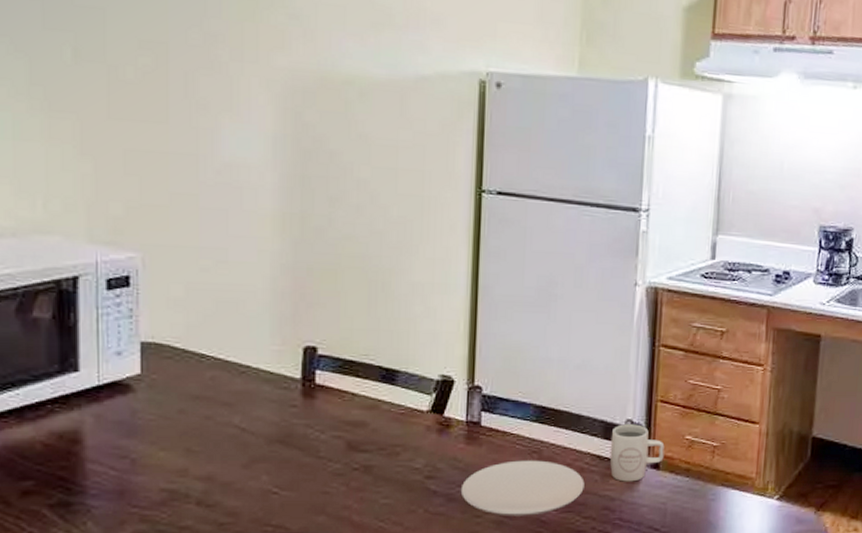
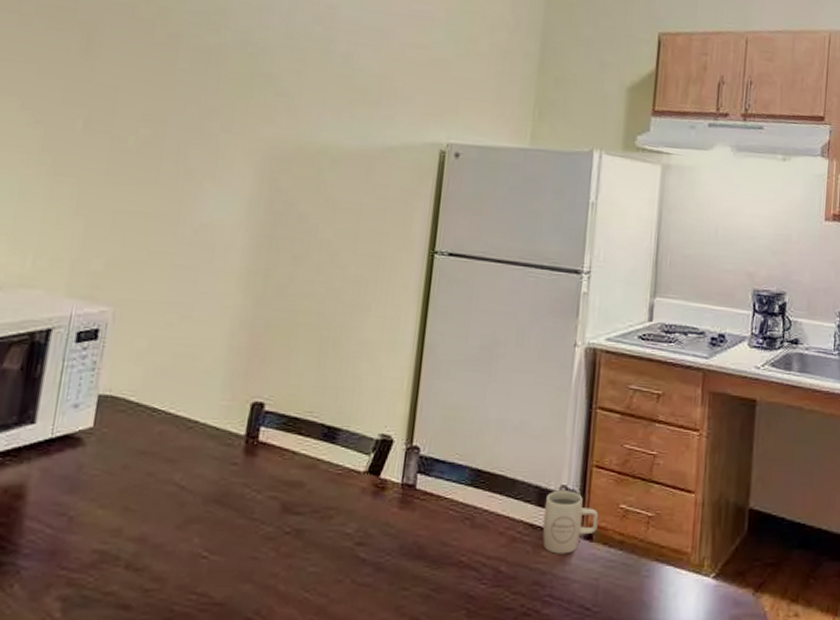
plate: present [460,460,585,516] -> none [389,527,516,590]

